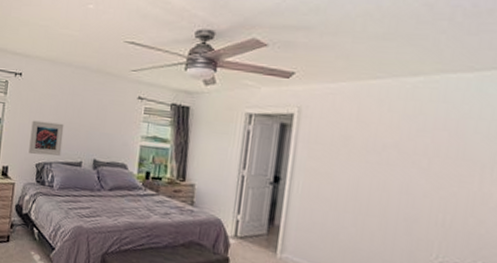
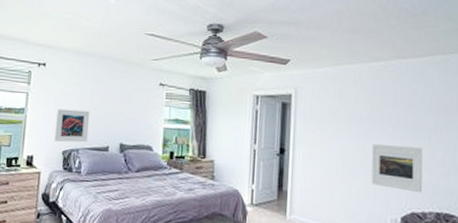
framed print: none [390,179,470,245] -> present [371,144,423,193]

